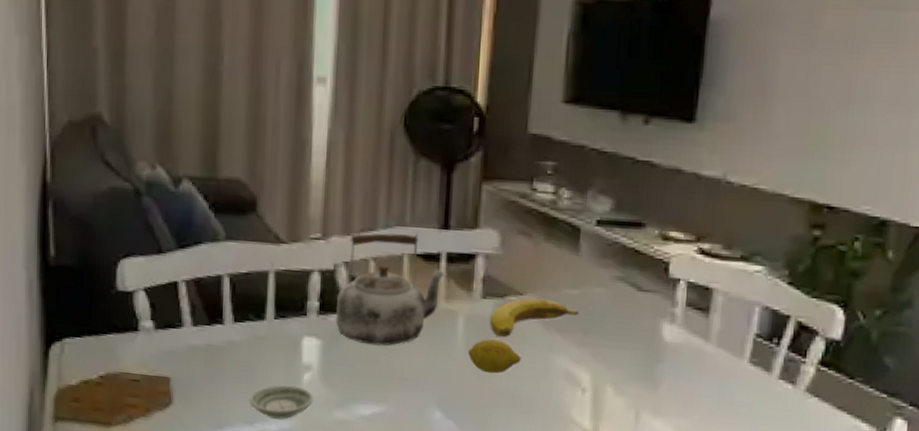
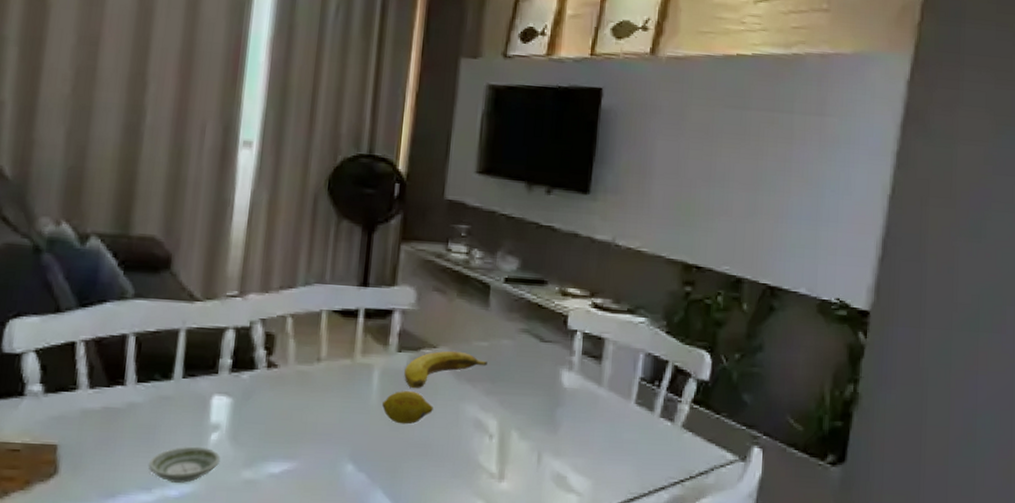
kettle: present [335,232,447,346] -> none [248,290,364,402]

